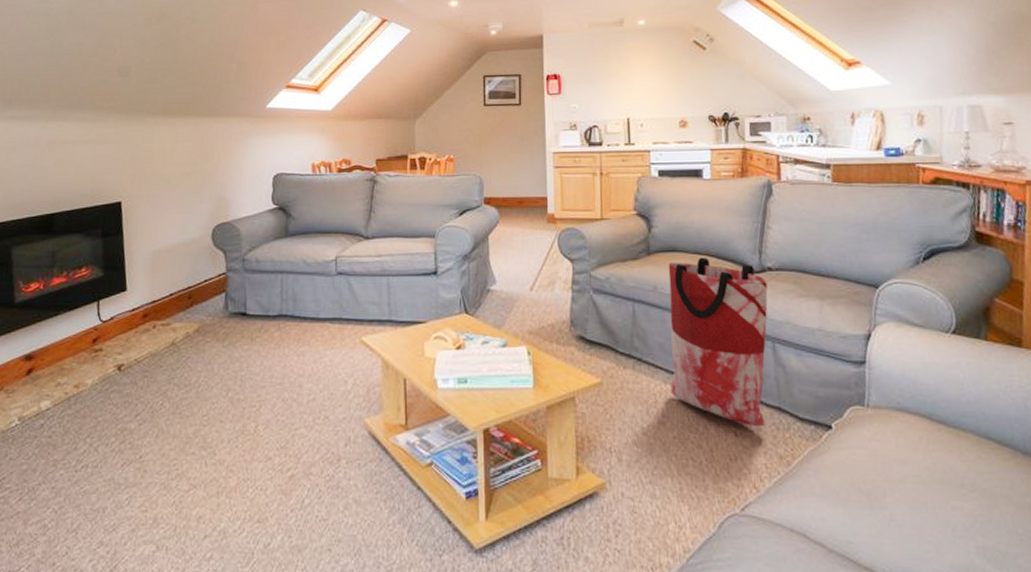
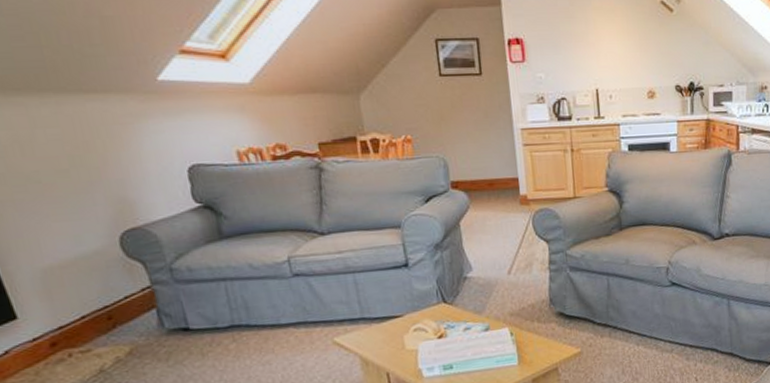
bag: present [668,257,768,427] -> none [638,228,725,371]

